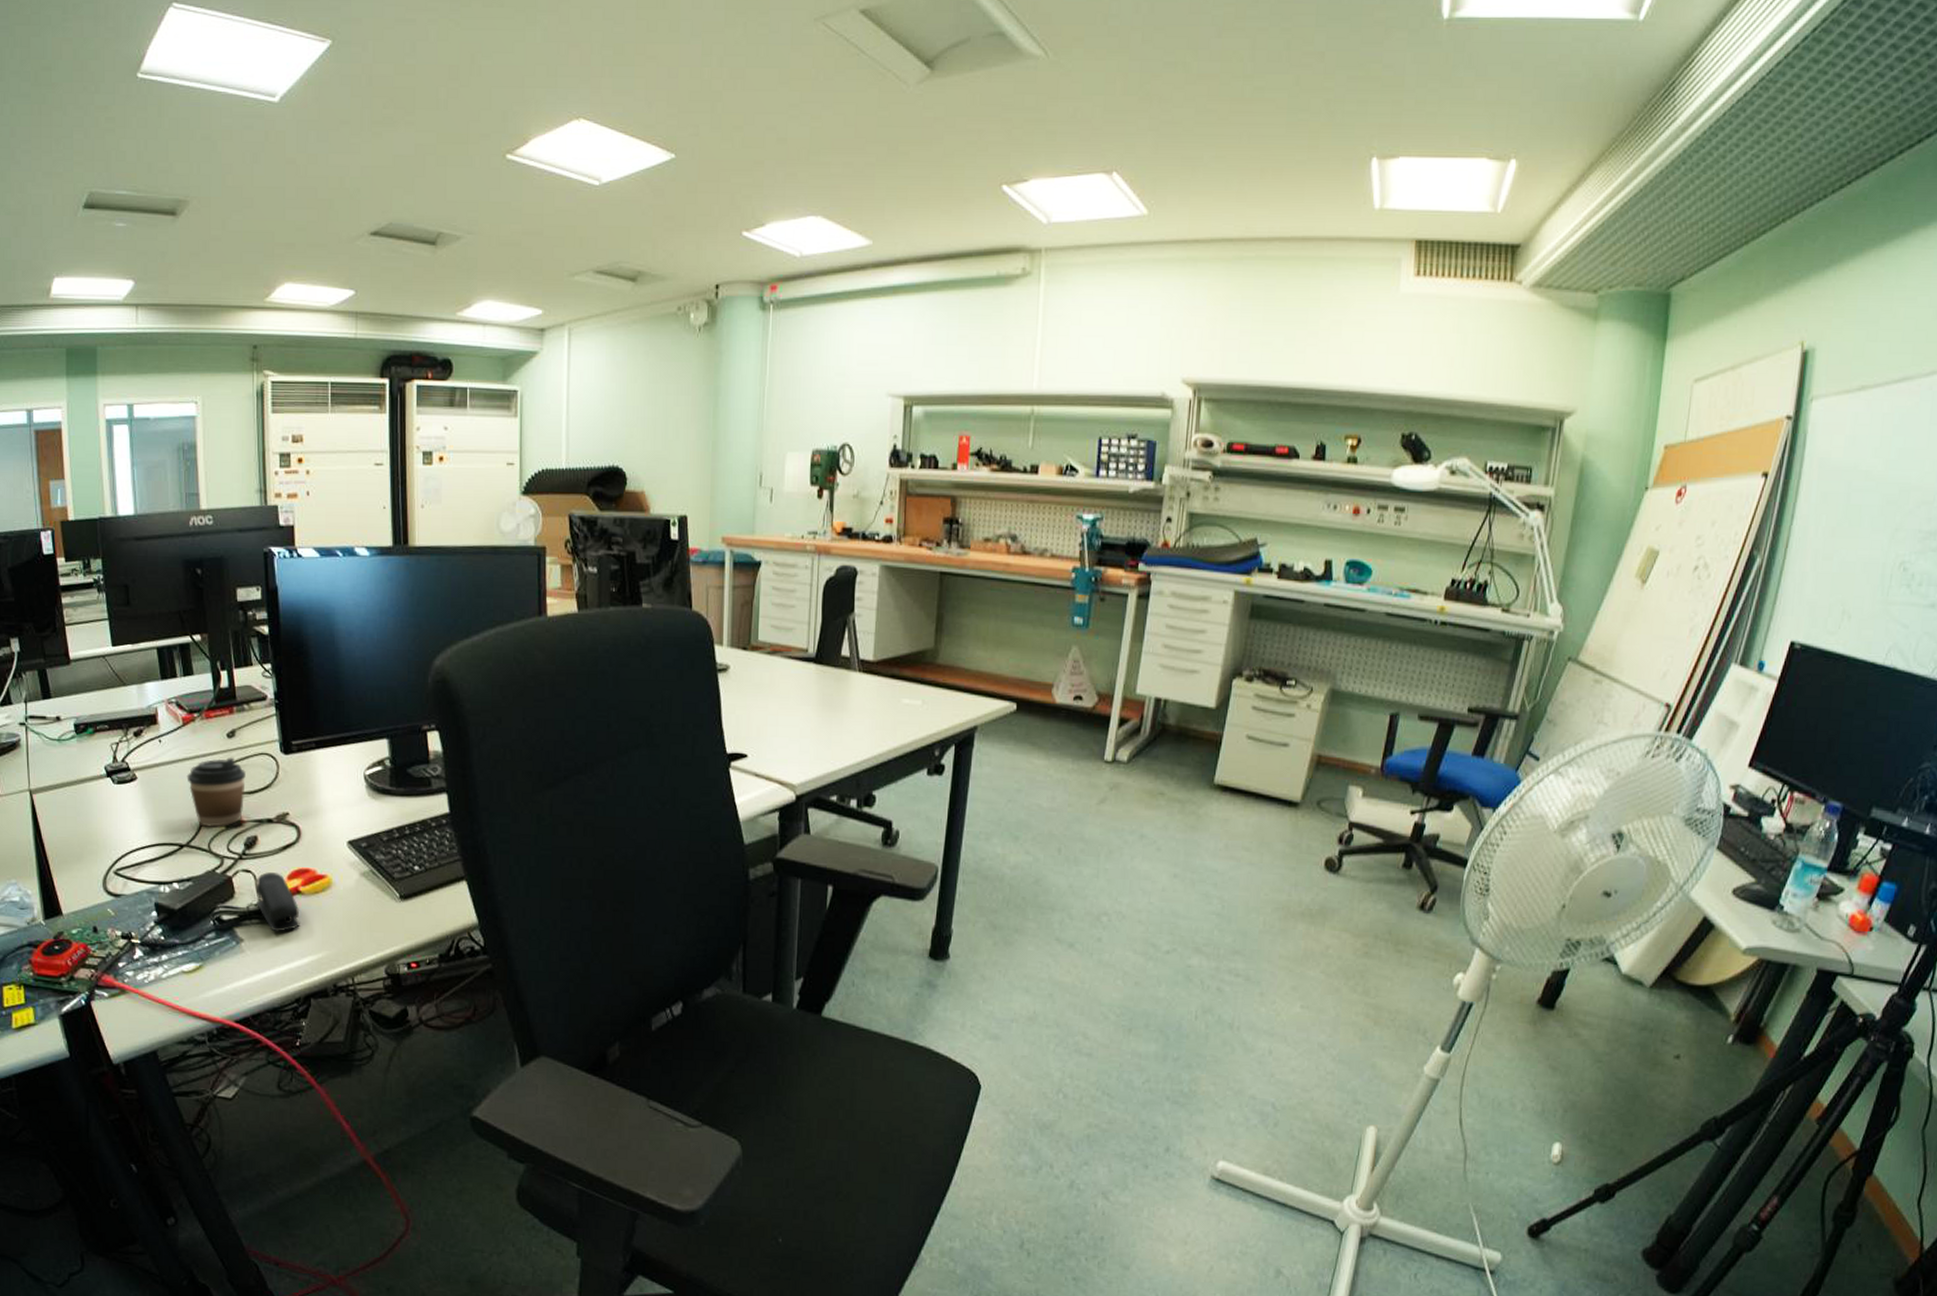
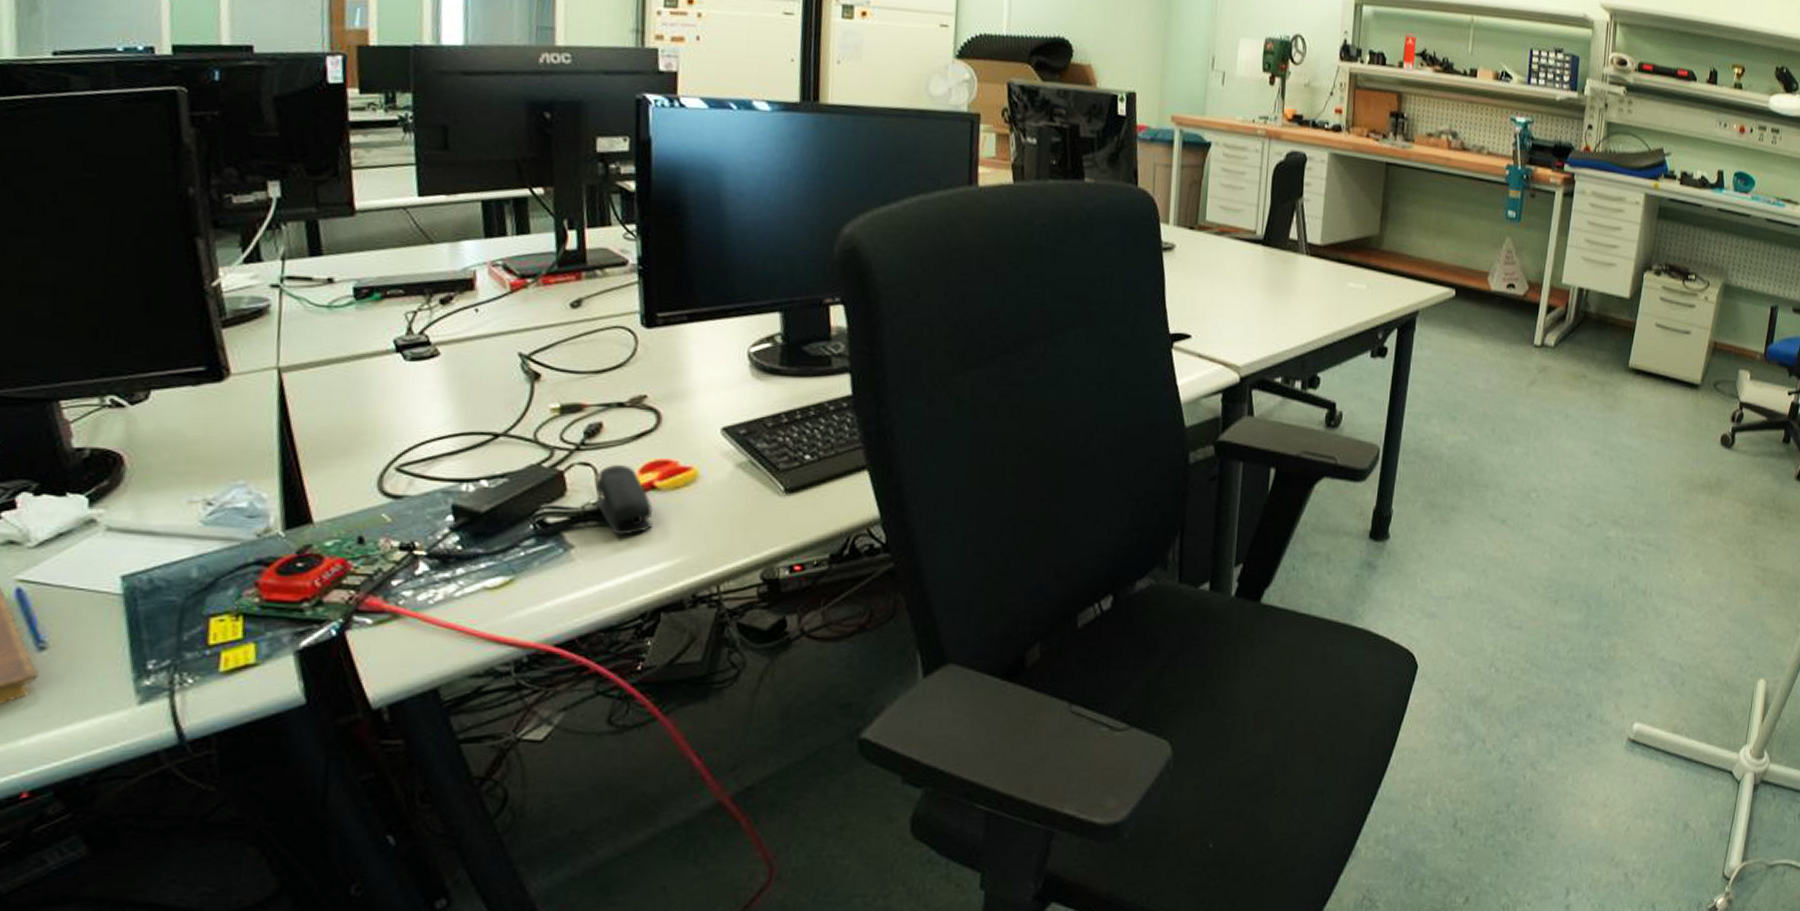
coffee cup: present [187,757,246,827] -> none [510,330,593,413]

